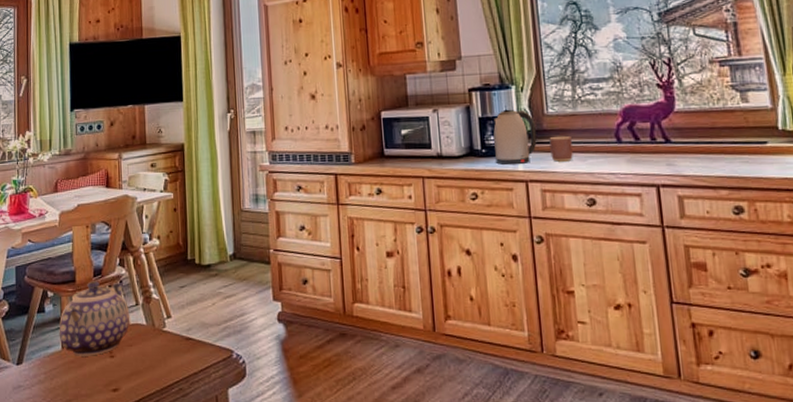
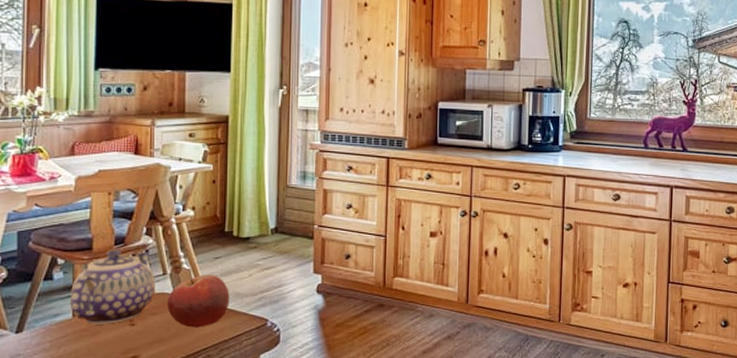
fruit: none [141,304,197,359] -> present [168,275,230,328]
kettle: present [493,109,537,165] -> none [540,110,578,161]
mug: present [549,135,573,162] -> none [588,138,607,161]

